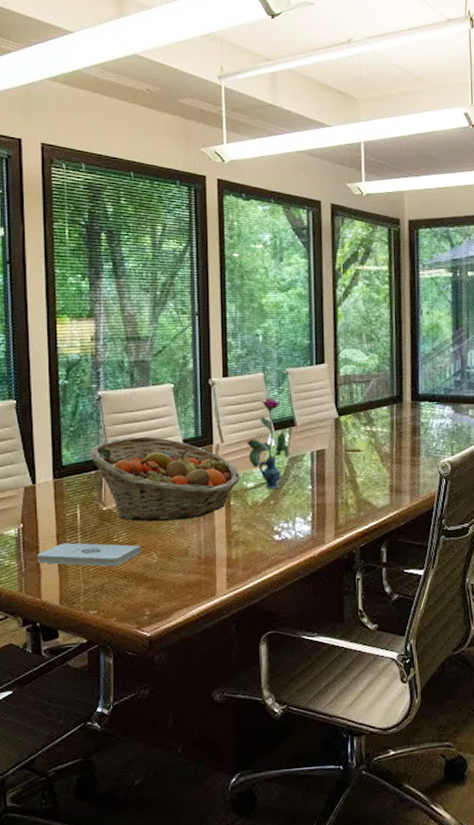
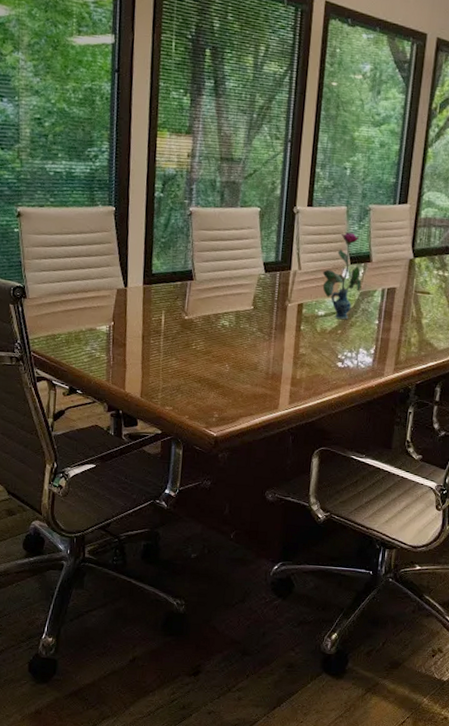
notepad: present [37,542,142,566] -> none [123,343,216,370]
fruit basket: present [89,436,240,522] -> none [177,254,313,338]

